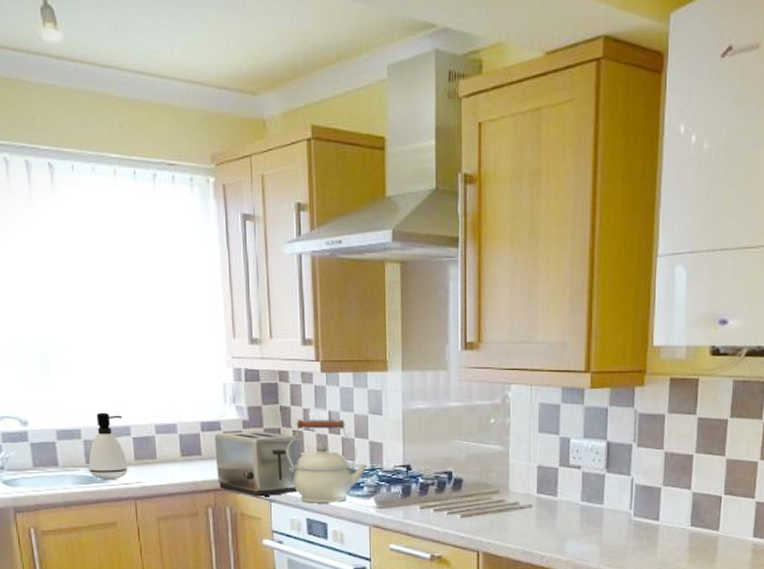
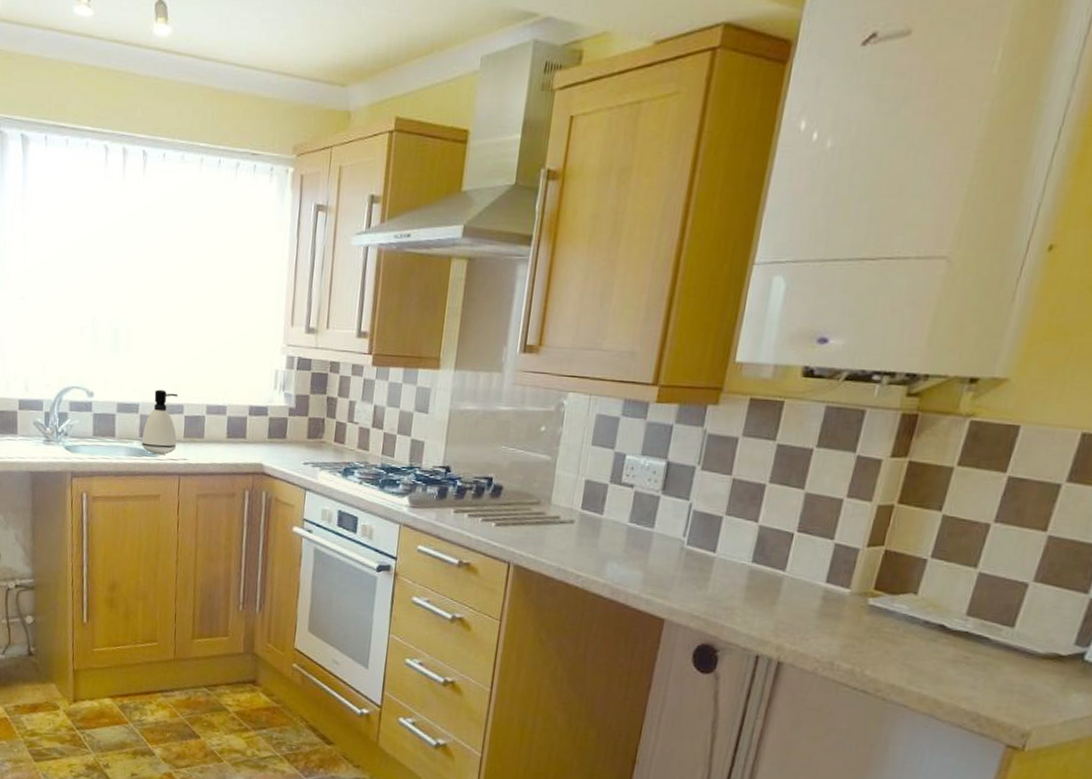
toaster: present [214,431,302,497] -> none [258,418,344,485]
kettle: present [286,419,367,503] -> none [327,410,405,498]

